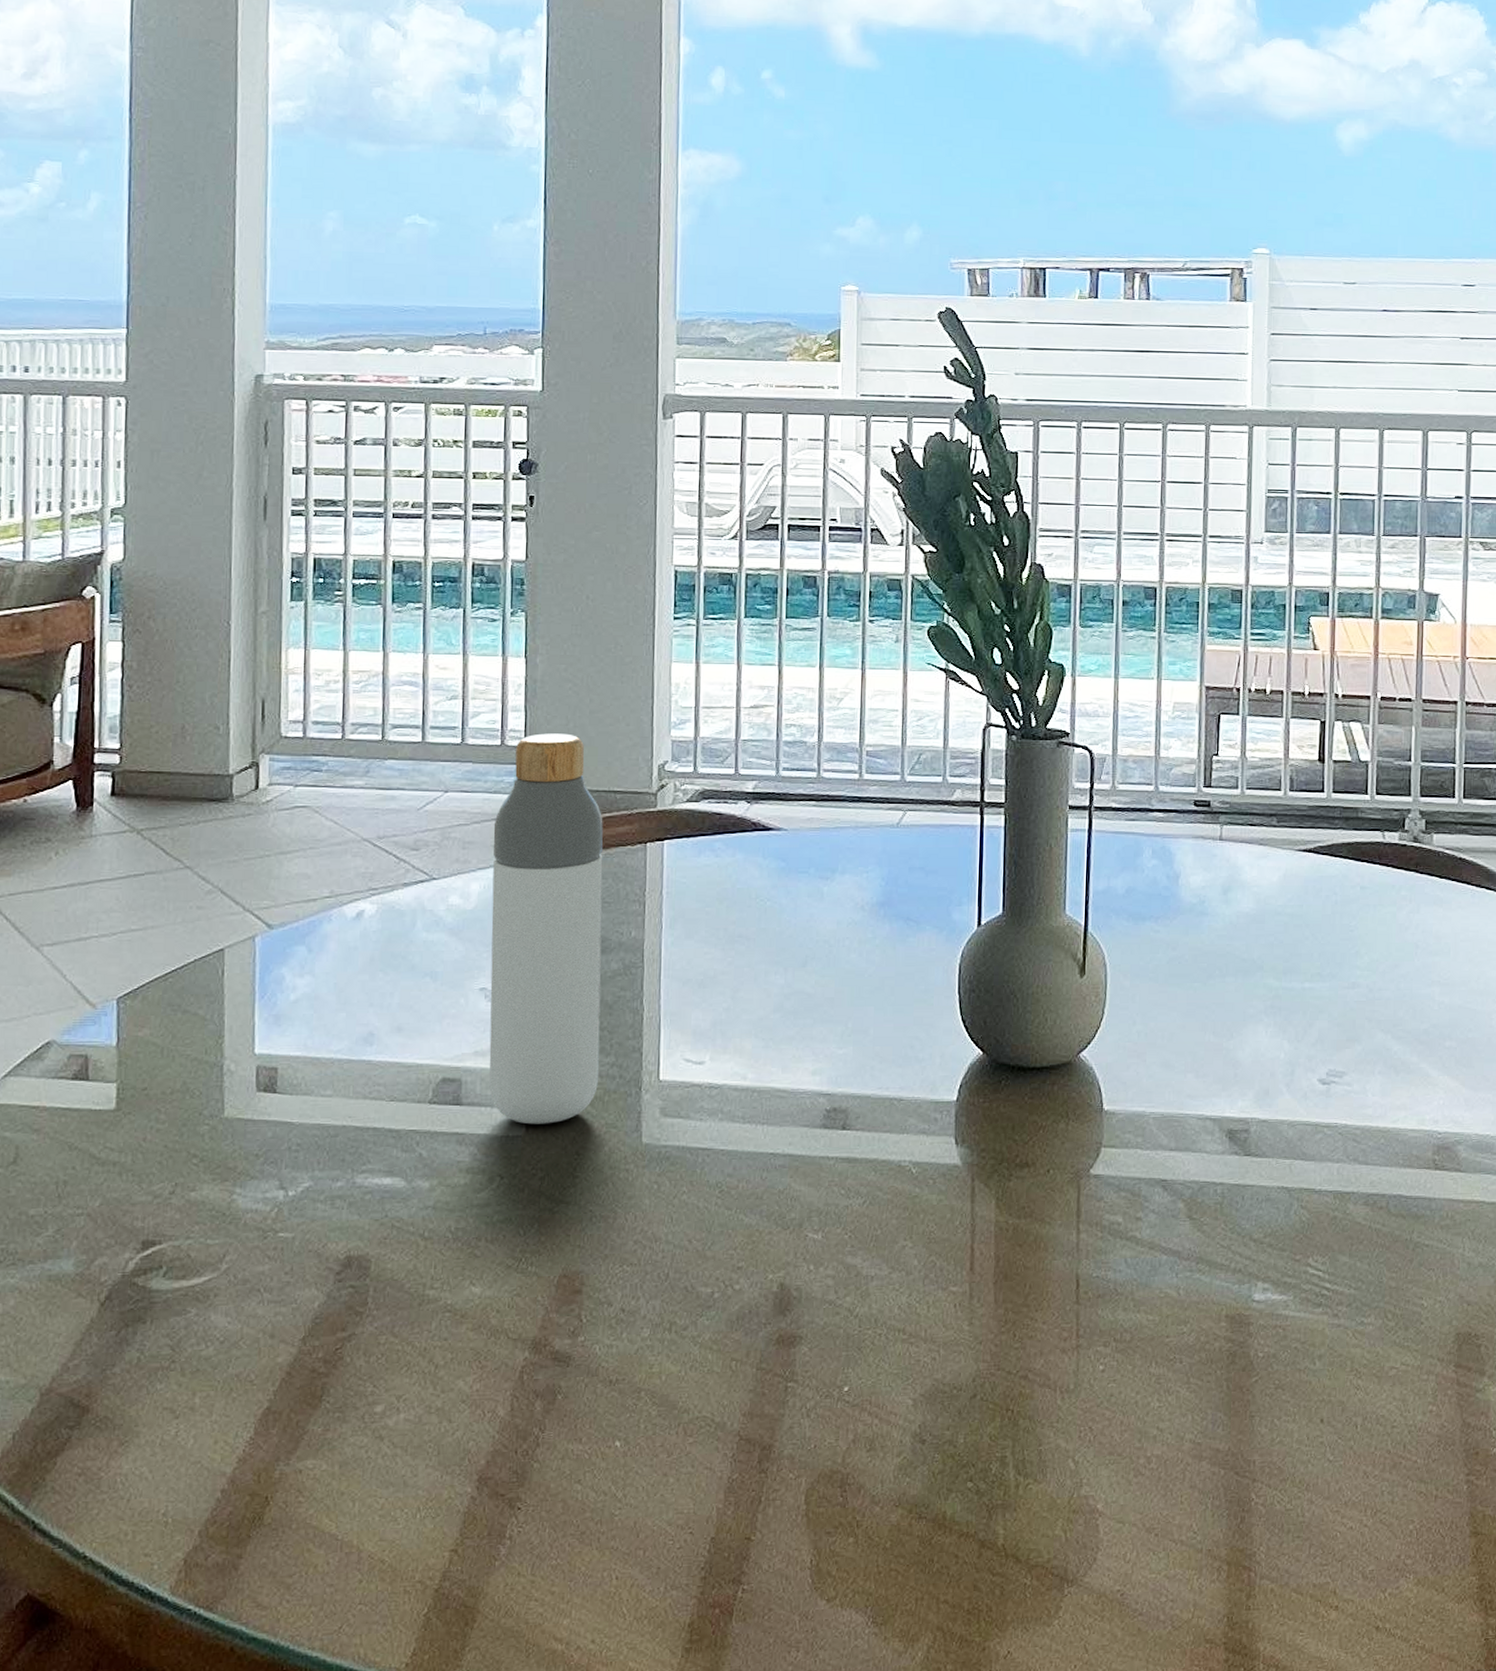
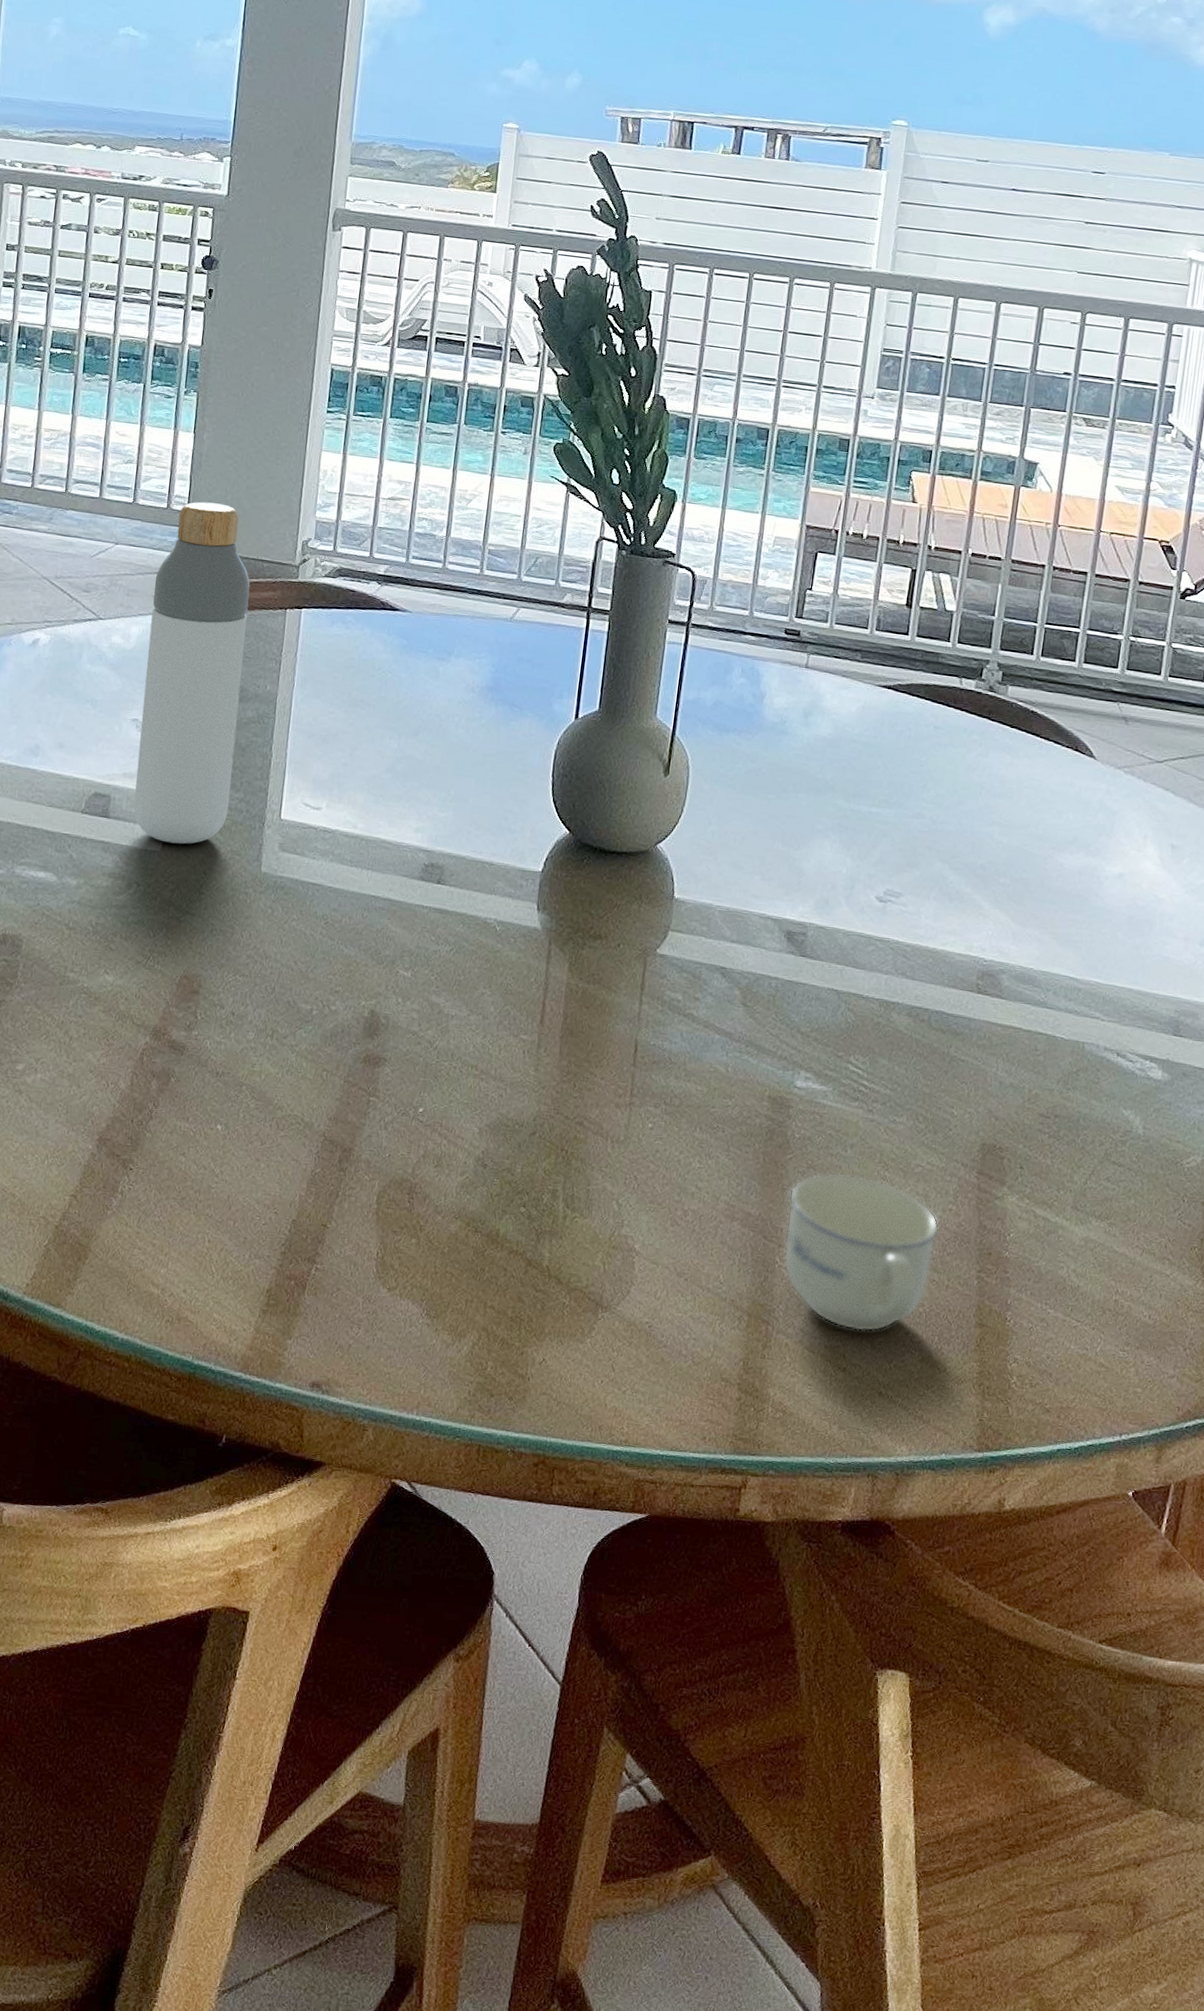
cup: none [1259,1389,1421,1563] -> present [783,1173,939,1332]

